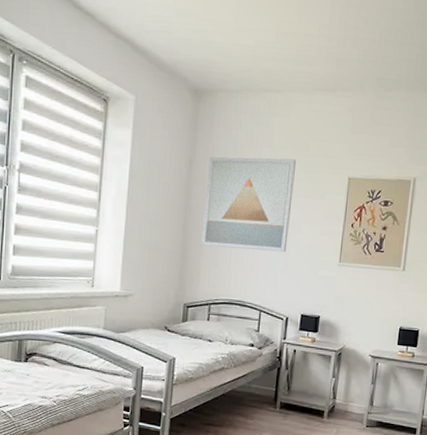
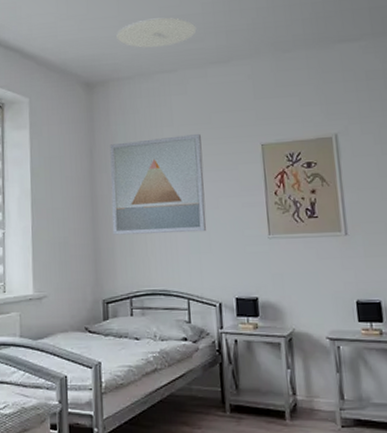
ceiling light: none [231,31,310,65] -> present [116,17,197,49]

